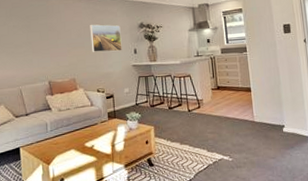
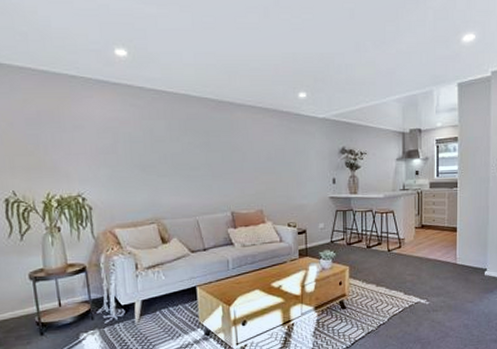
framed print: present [90,24,123,52] -> none [282,147,319,181]

